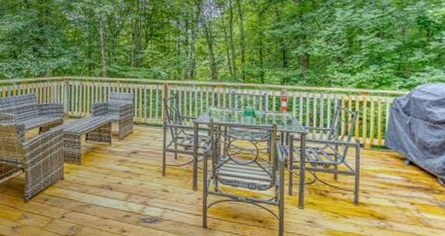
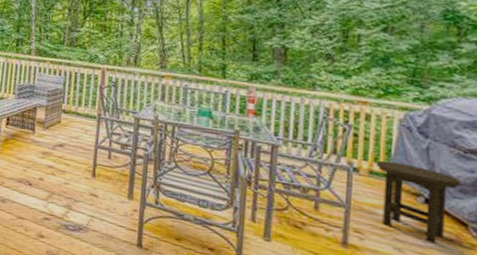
stool: none [375,136,432,194] -> present [376,160,460,244]

